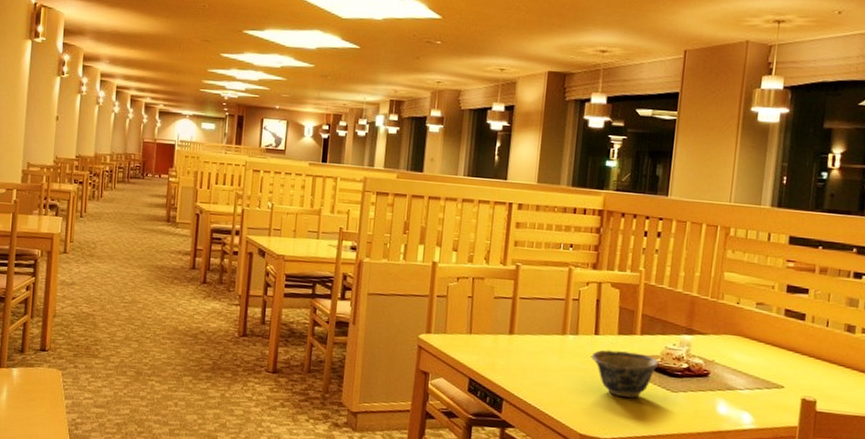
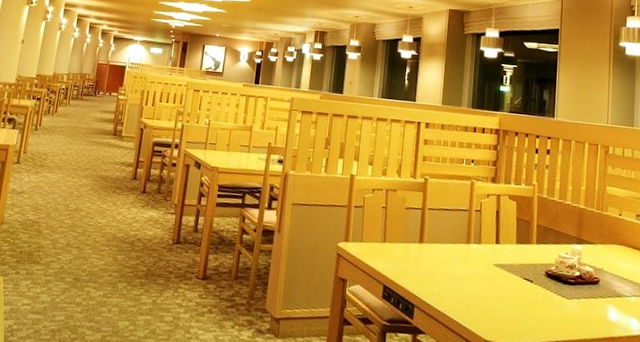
bowl: present [592,350,659,398] -> none [494,258,554,305]

